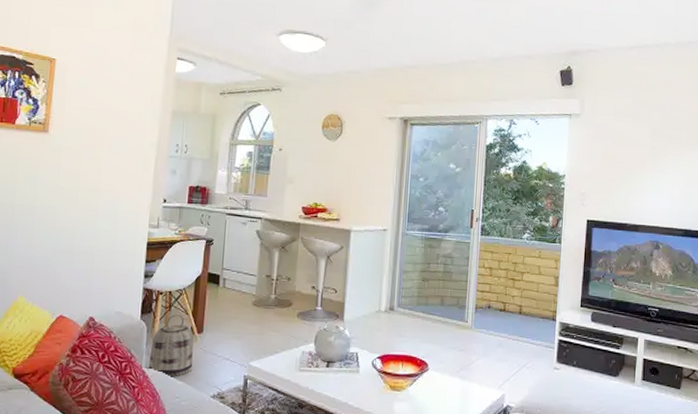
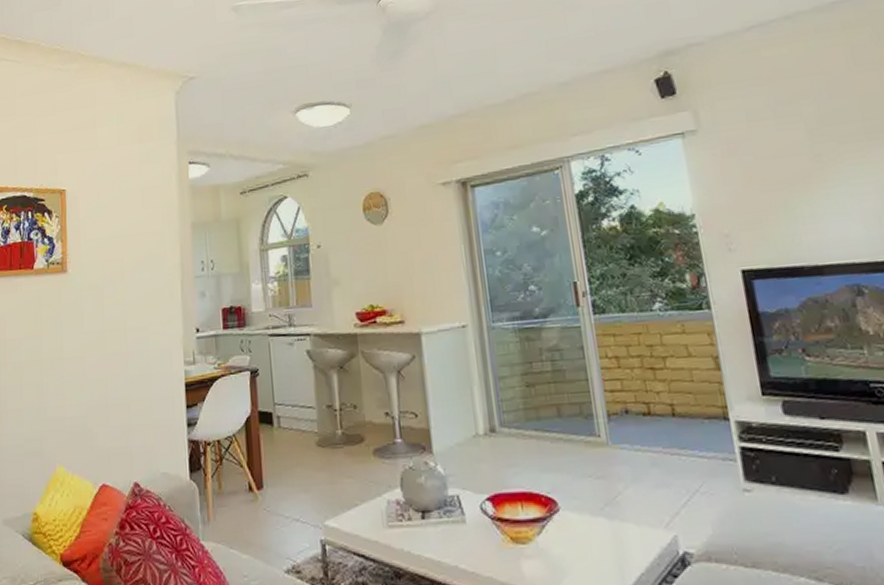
basket: present [148,314,194,377] -> none [206,468,258,550]

